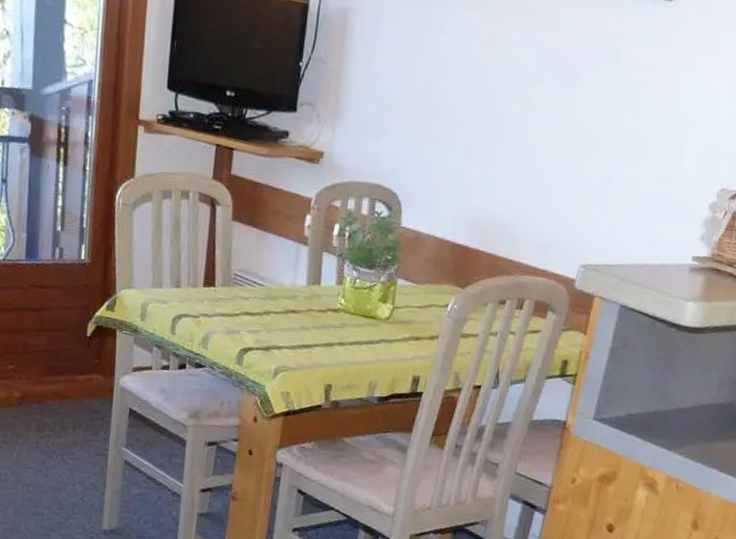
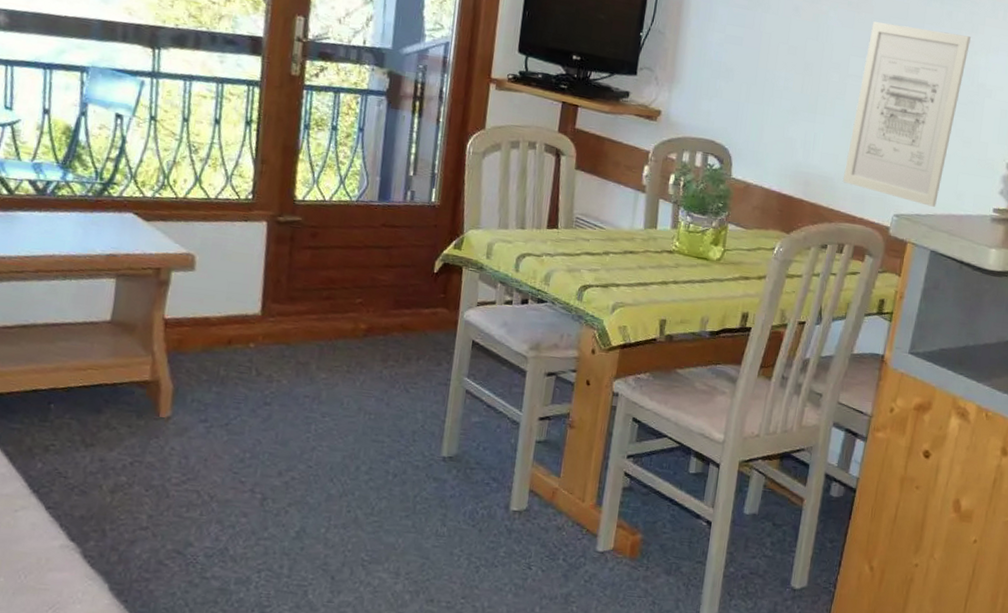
wall art: none [523,41,673,256] -> present [842,21,971,207]

